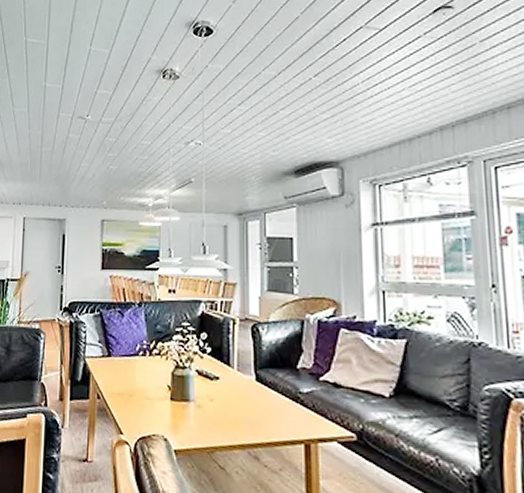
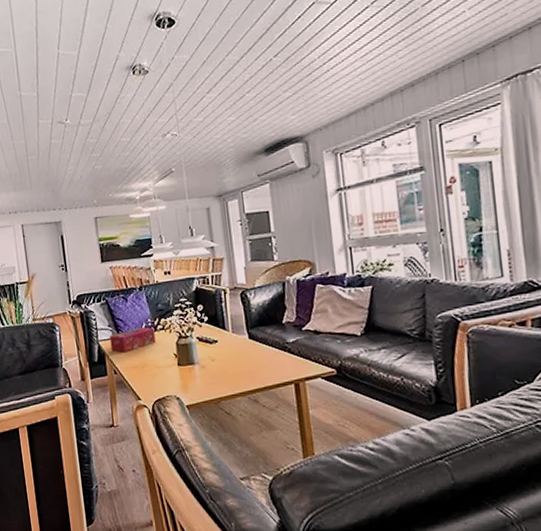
tissue box: none [98,348,149,376] -> present [109,327,156,353]

